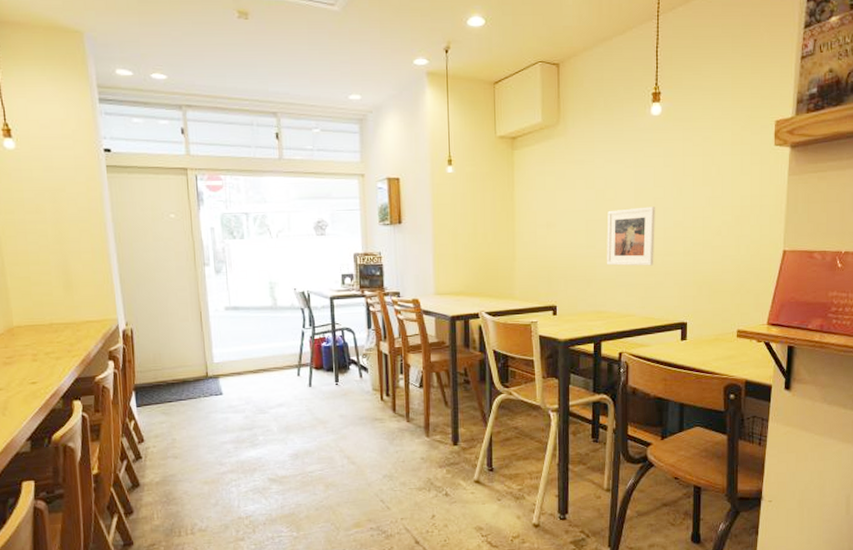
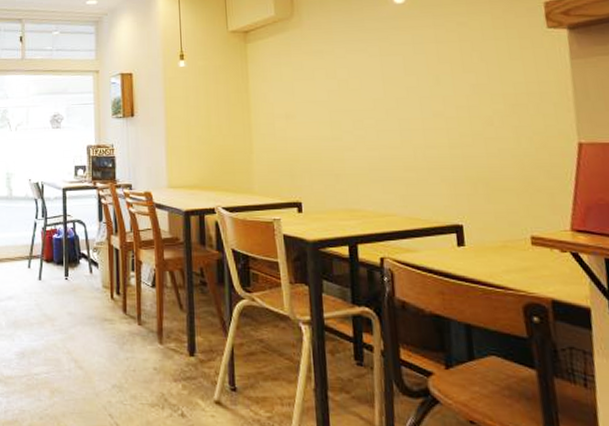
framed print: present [607,206,655,266] -> none [353,96,414,160]

